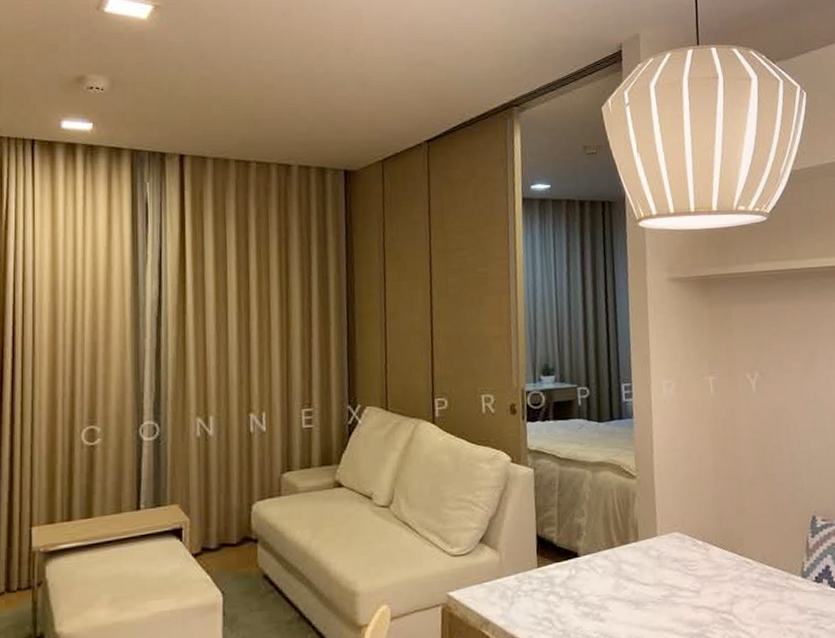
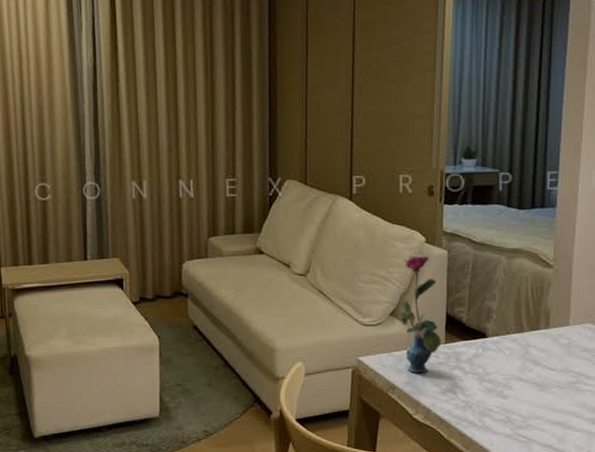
vase: none [489,474,534,604] -> present [400,254,441,373]

